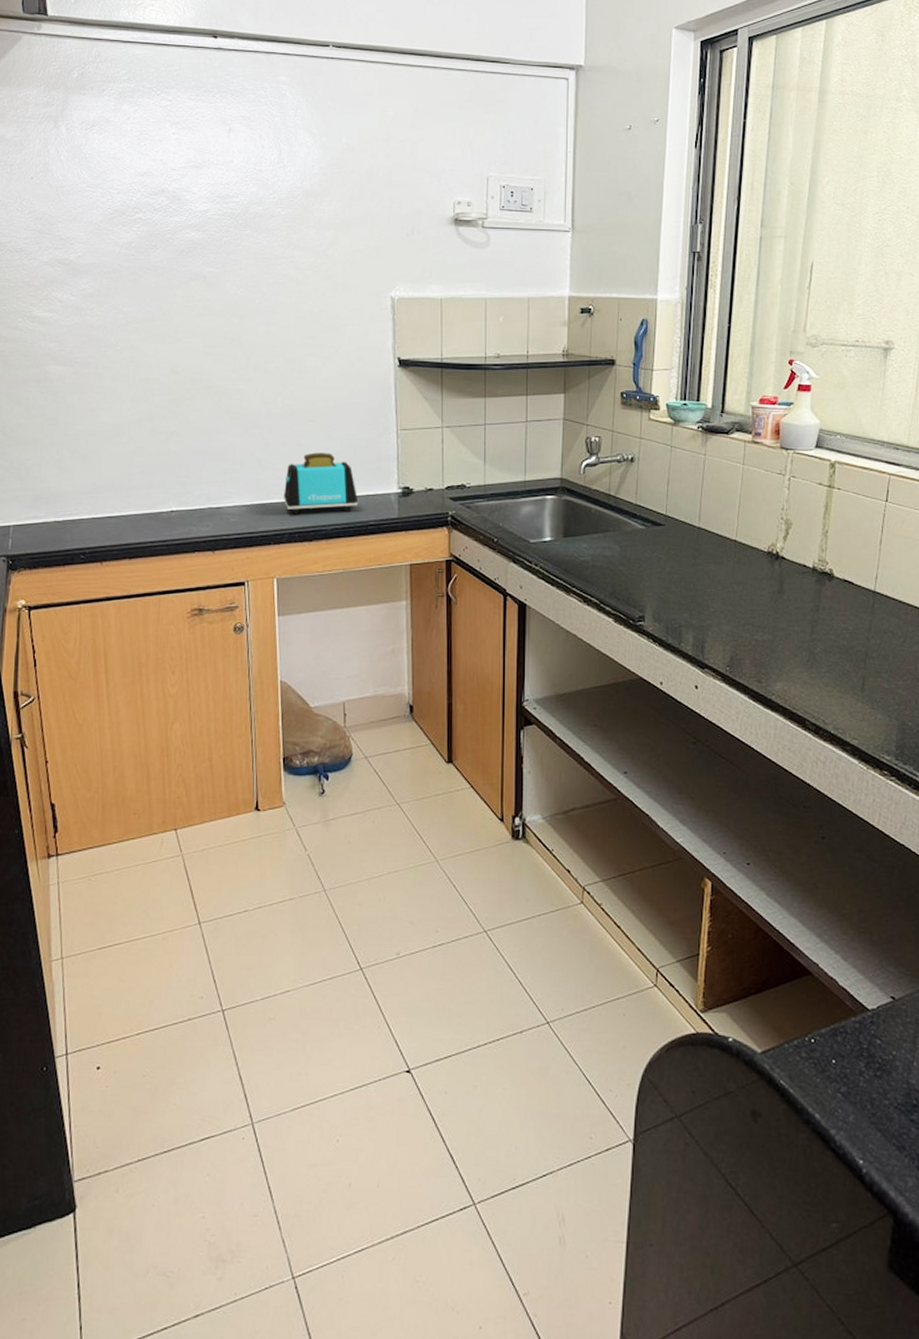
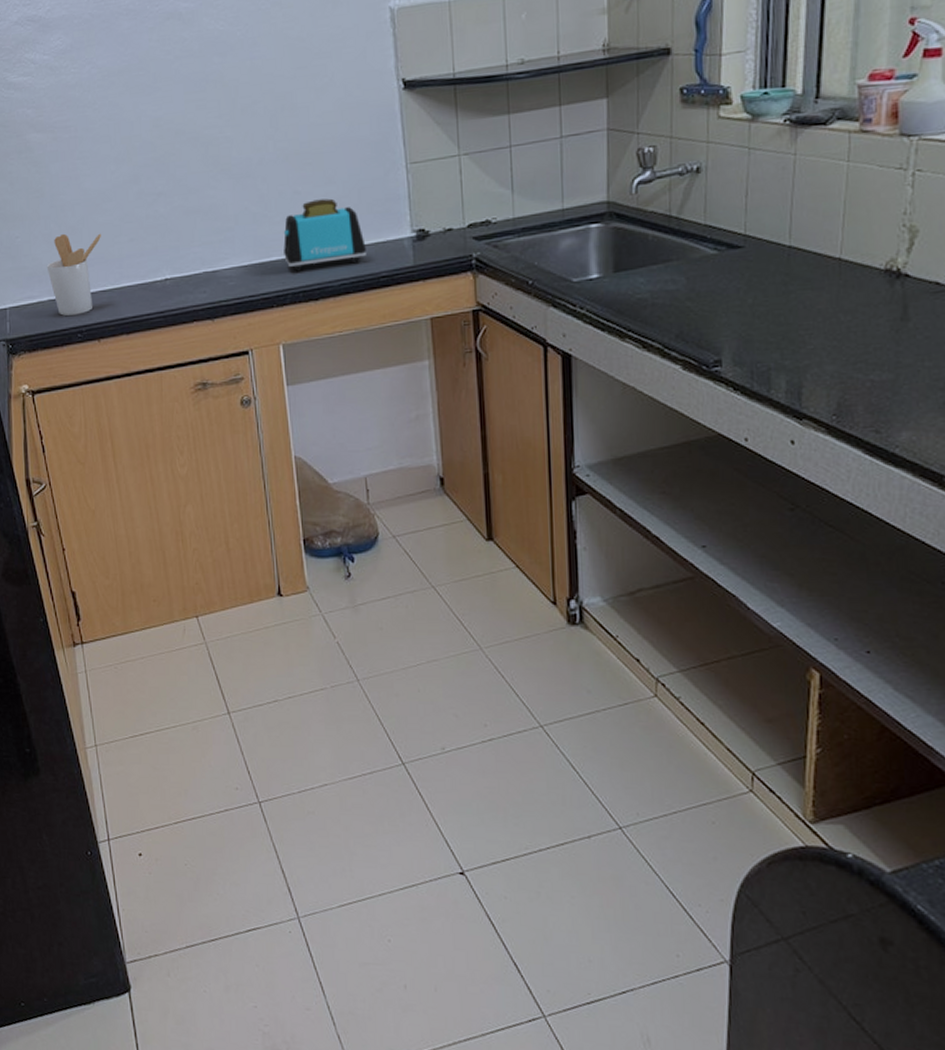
utensil holder: none [55,460,112,537] -> present [46,233,101,316]

